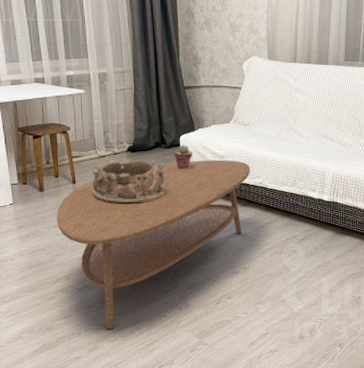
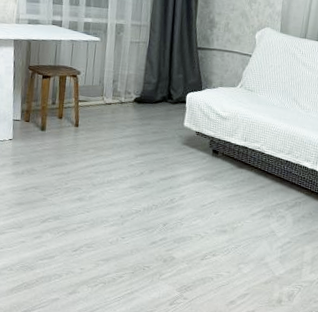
coffee table: present [56,159,251,330] -> none [54,118,251,275]
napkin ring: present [91,160,166,204] -> none [93,109,169,154]
potted succulent: present [174,144,193,170] -> none [178,102,197,127]

